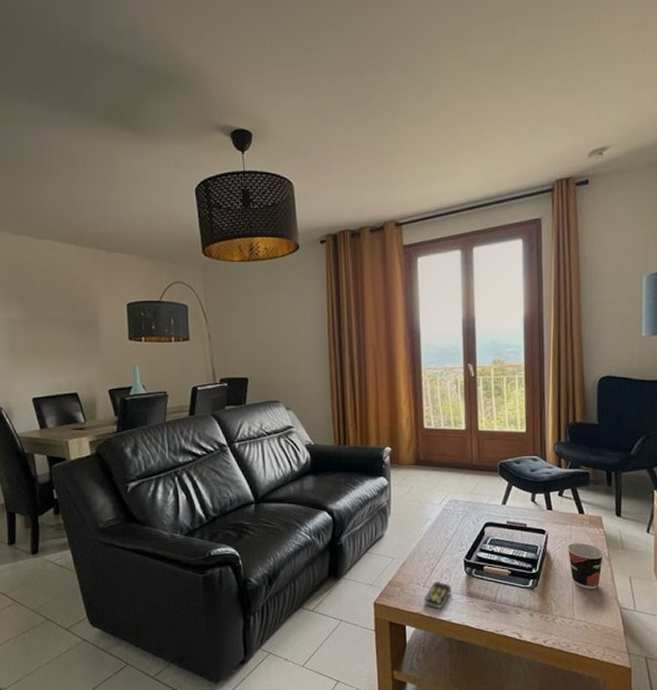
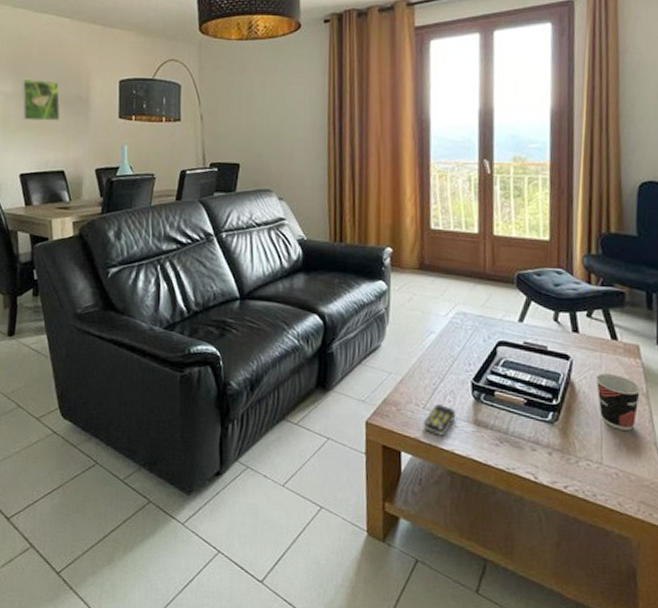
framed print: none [28,305,70,345] -> present [21,78,60,121]

